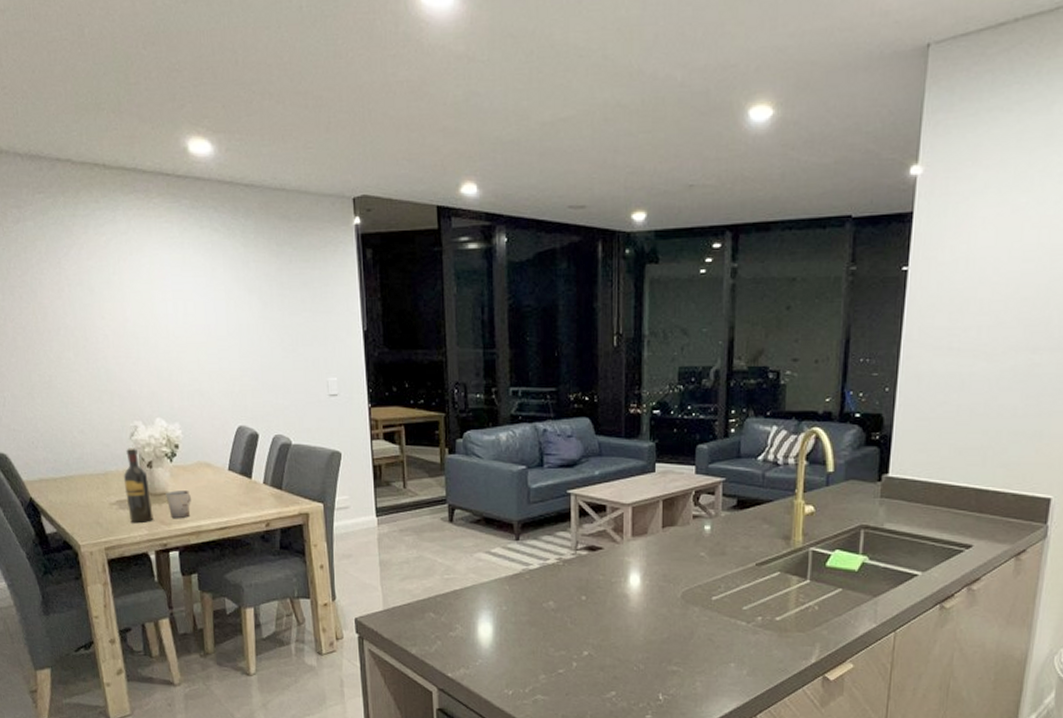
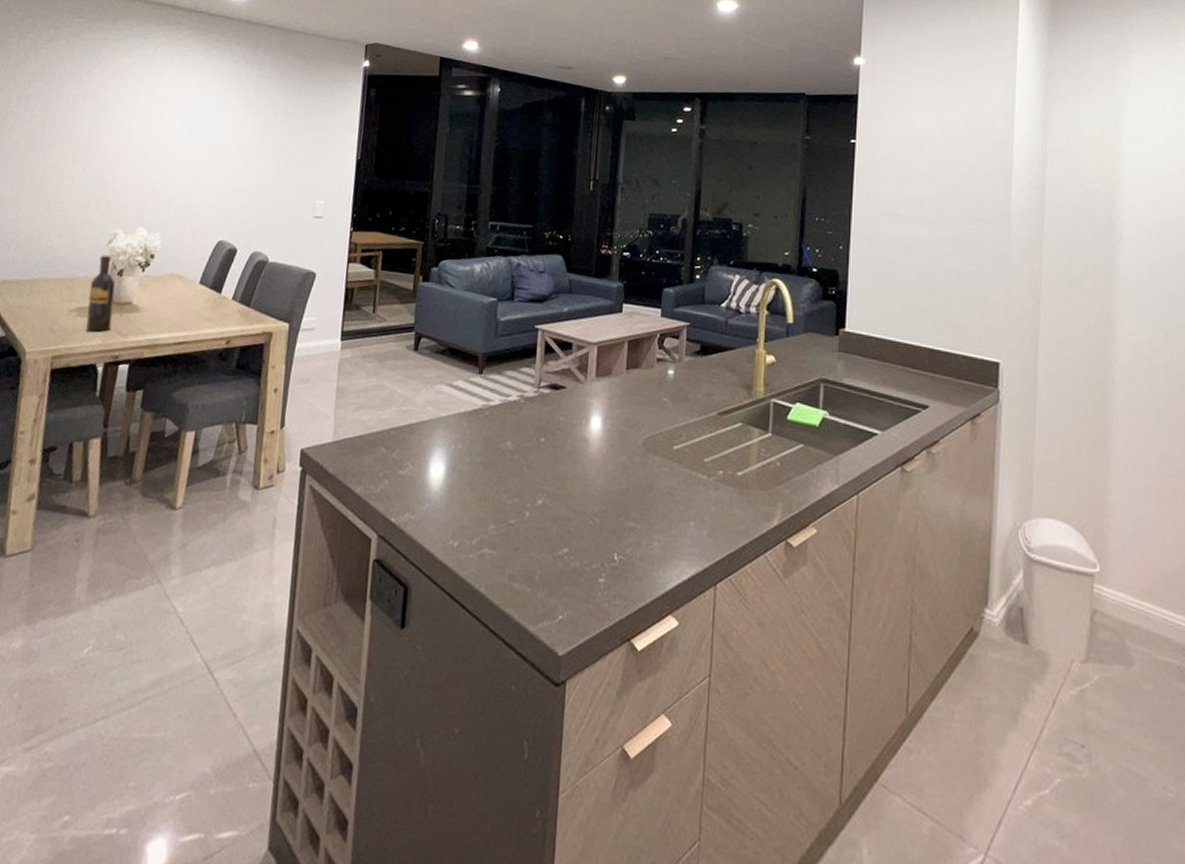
cup: present [165,491,191,519] -> none [128,300,155,331]

